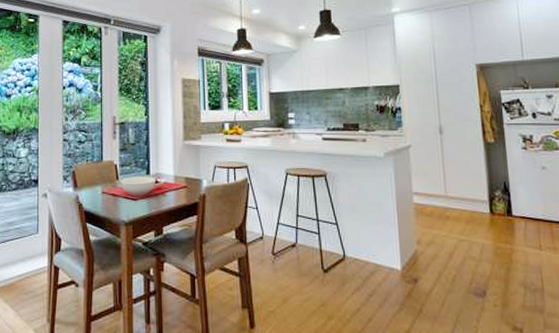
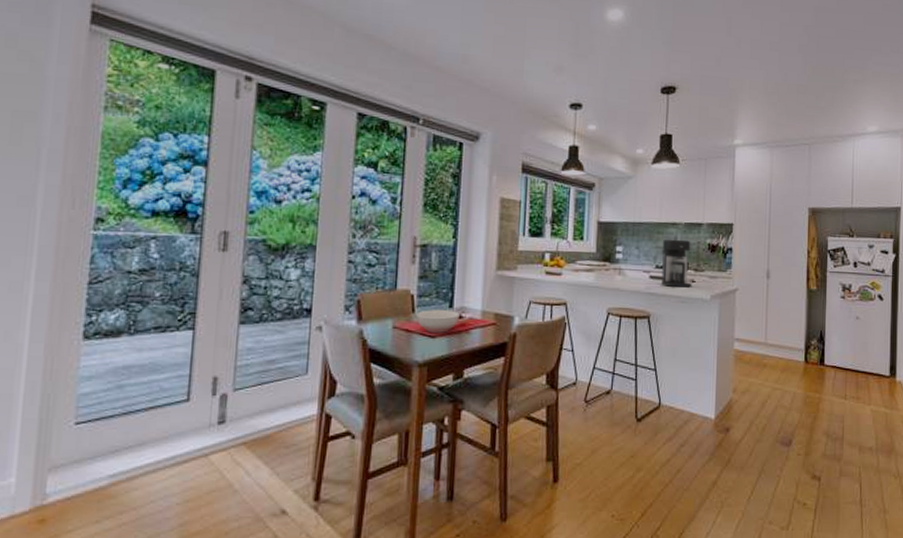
coffee maker: none [332,103,365,148] -> present [661,239,692,289]

